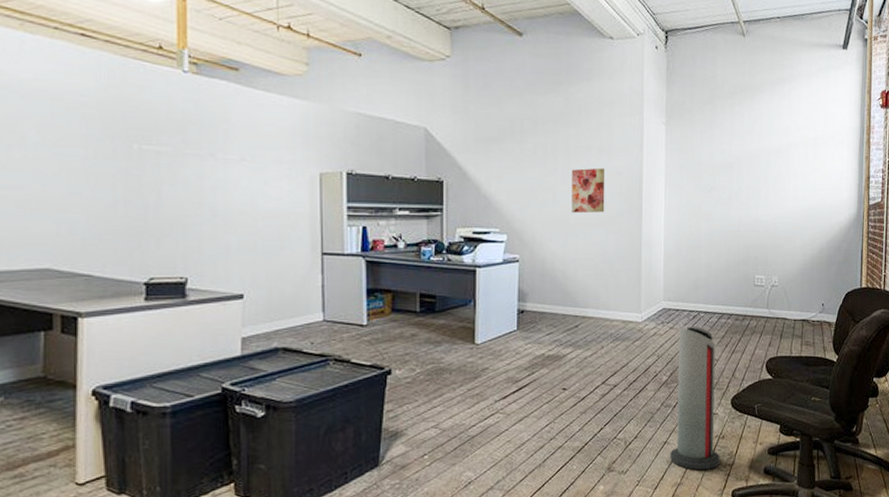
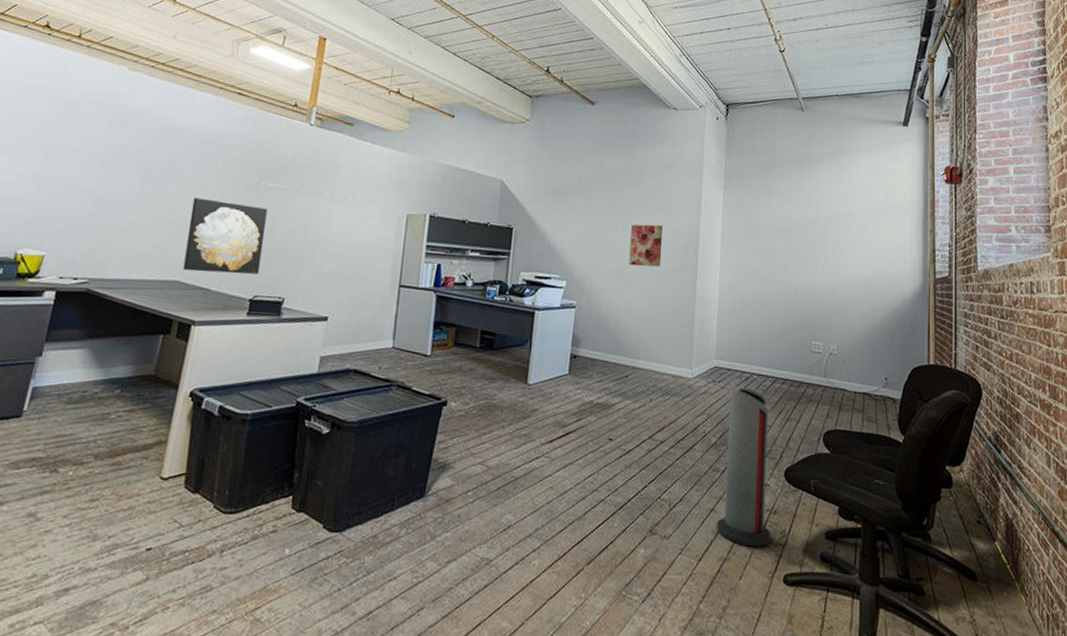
wall art: none [48,168,151,256] -> present [183,197,268,274]

